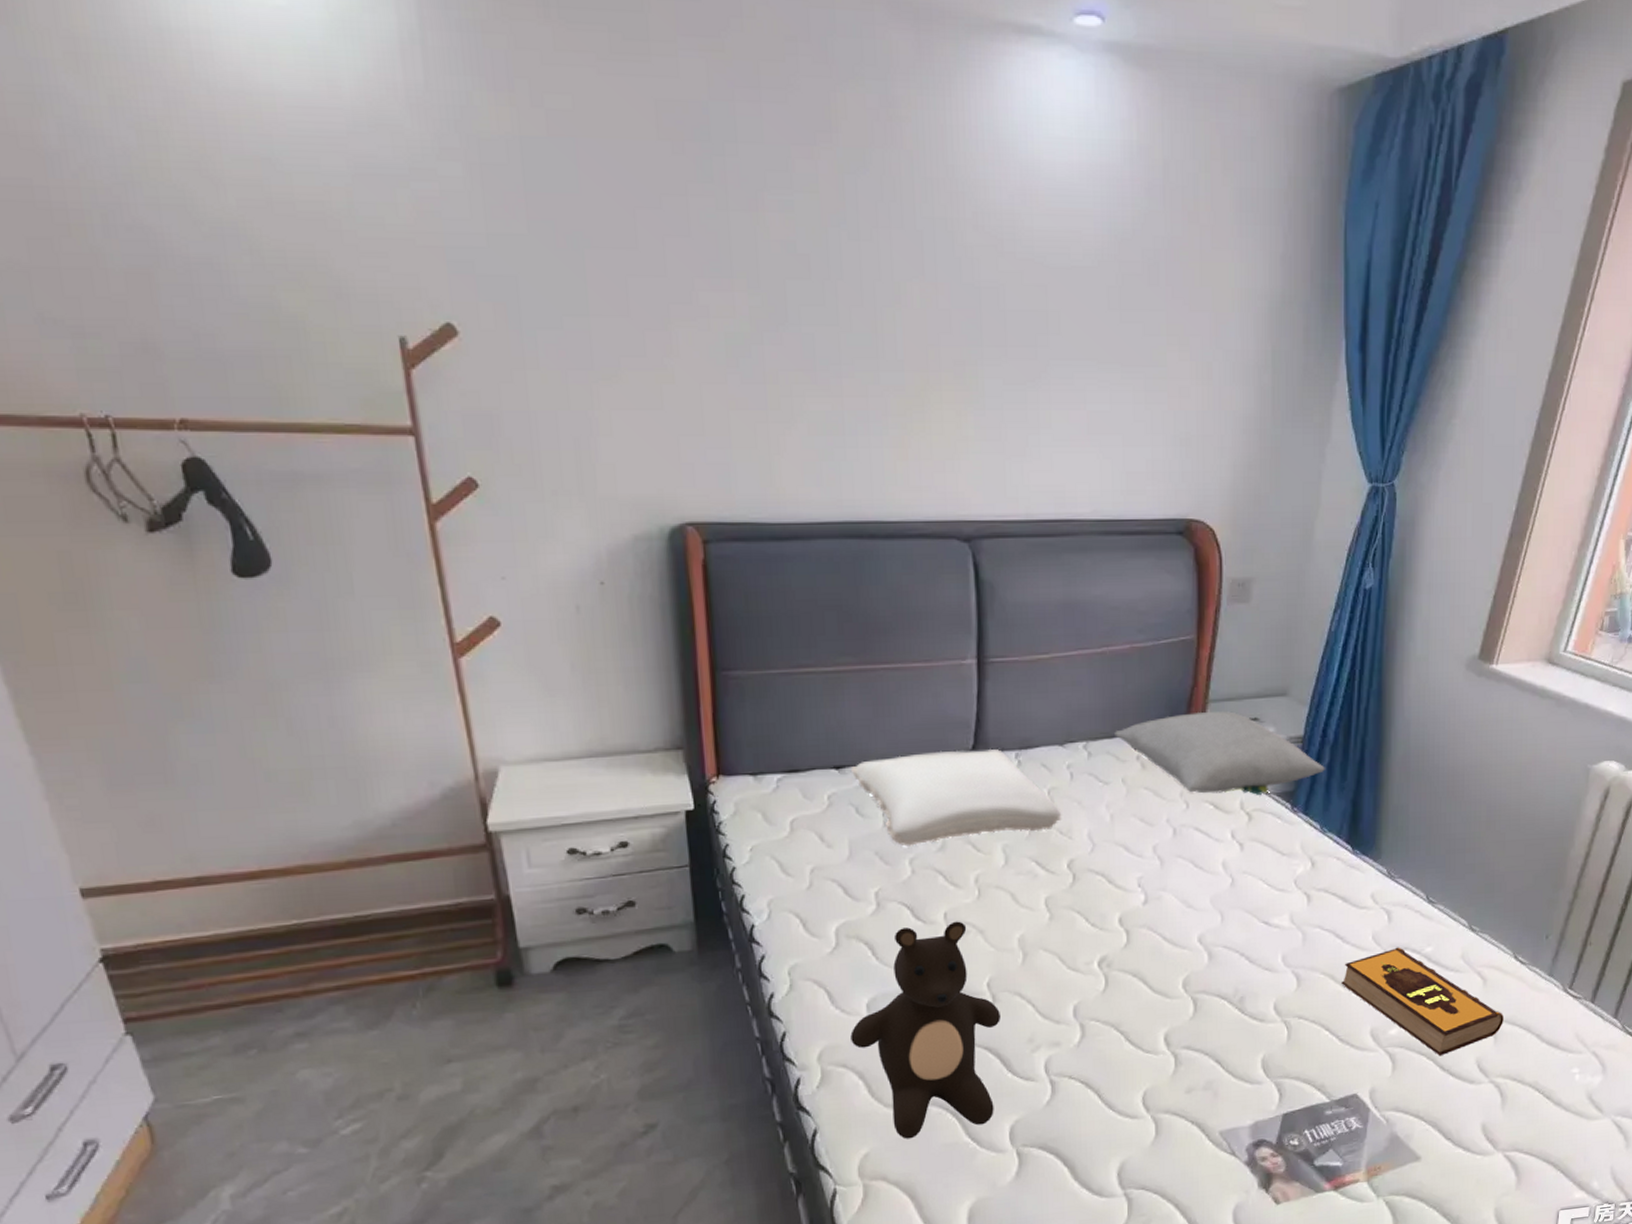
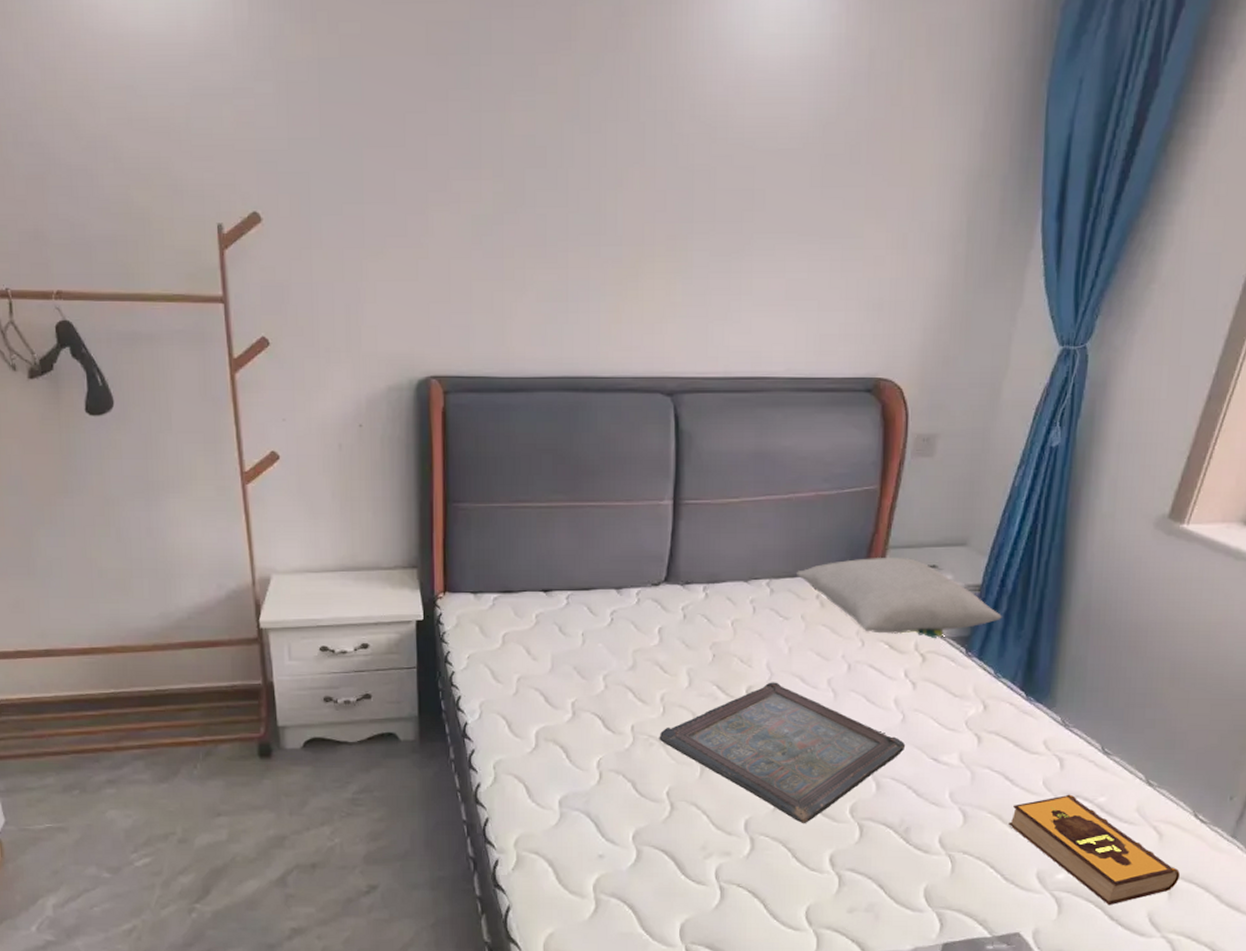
teddy bear: present [850,921,1000,1139] -> none [544,734,677,925]
pillow: present [851,749,1061,847] -> none [557,580,742,664]
serving tray: none [975,853,1236,1003] -> present [659,682,906,823]

